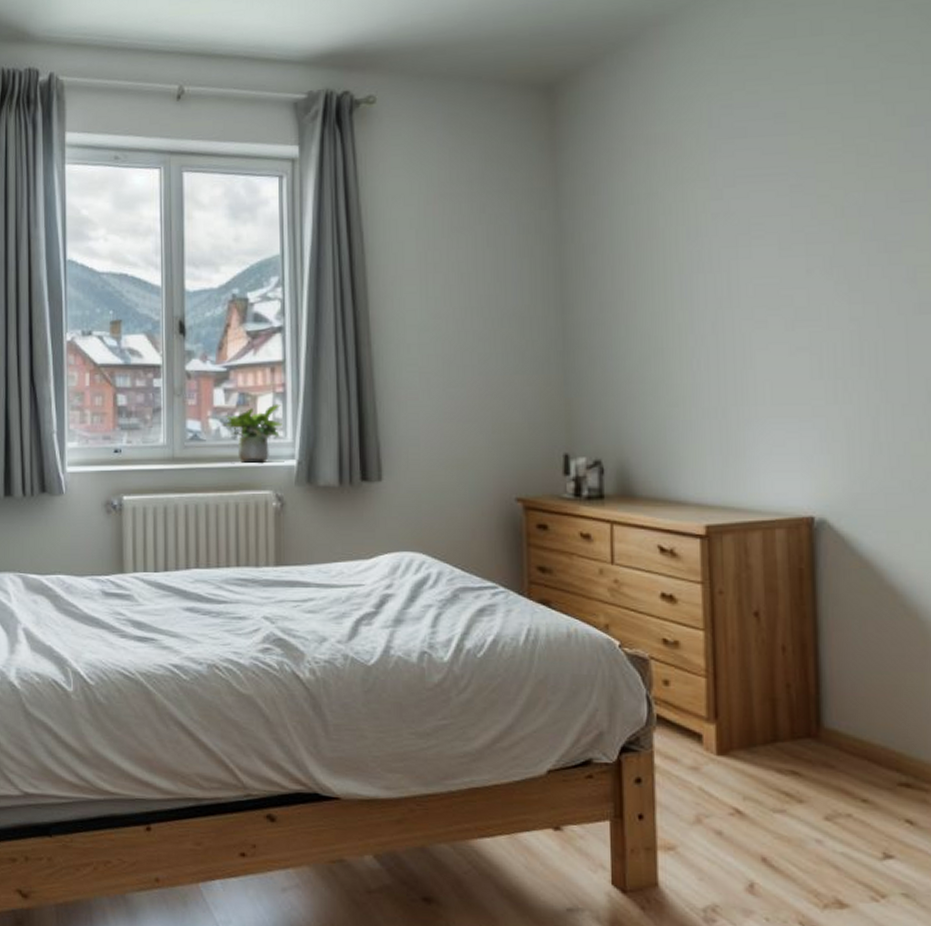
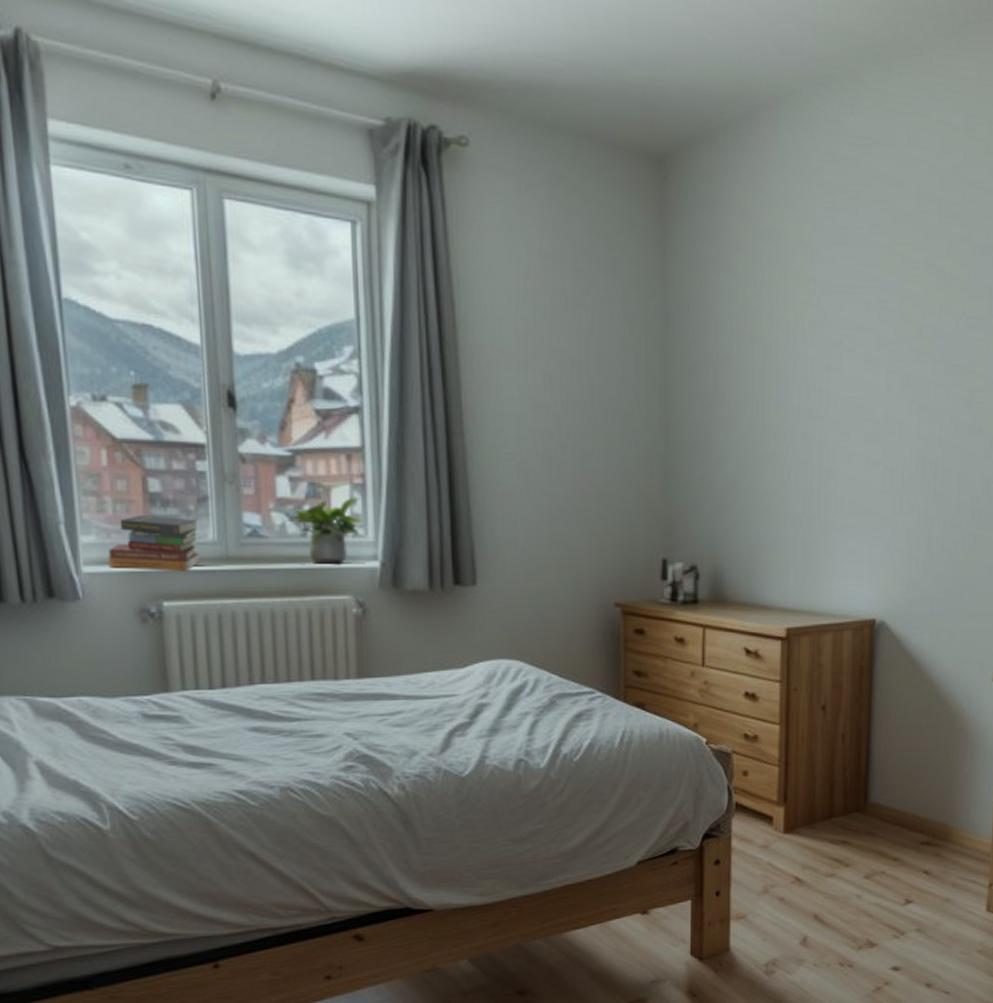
books: none [85,424,153,471] -> present [108,515,201,571]

